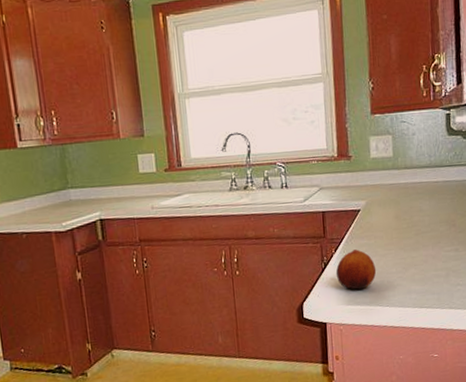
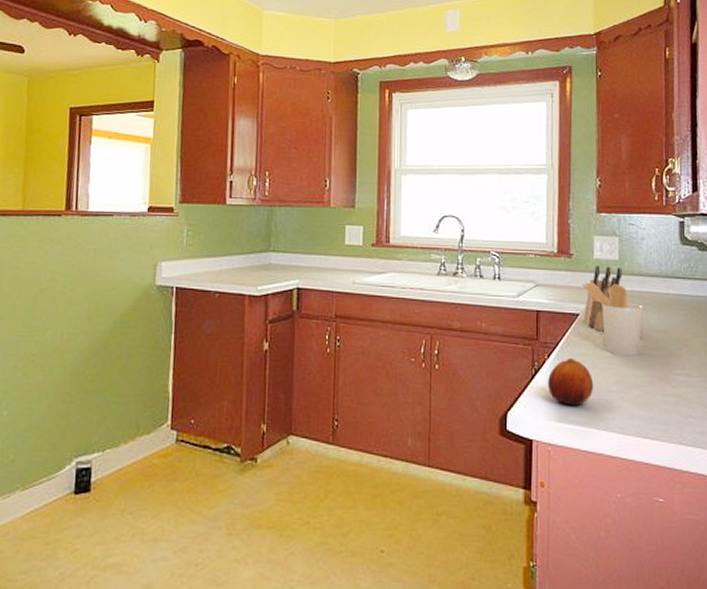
utensil holder: none [361,178,417,242] -> present [582,282,644,357]
knife block: none [364,163,397,222] -> present [583,265,622,330]

